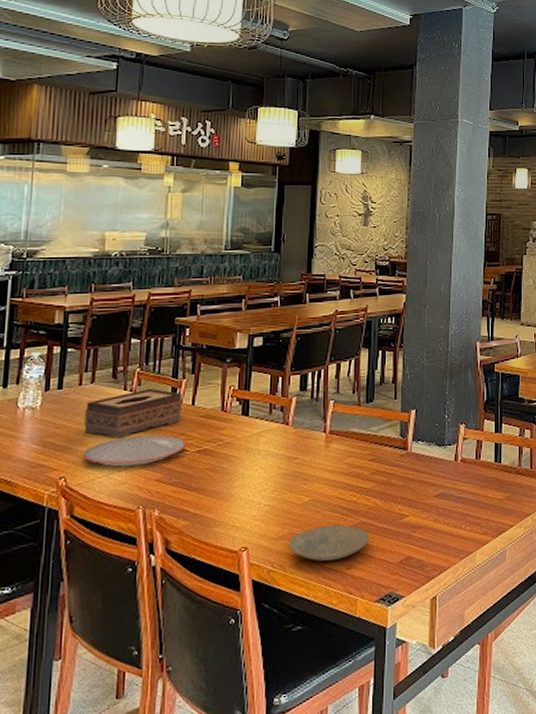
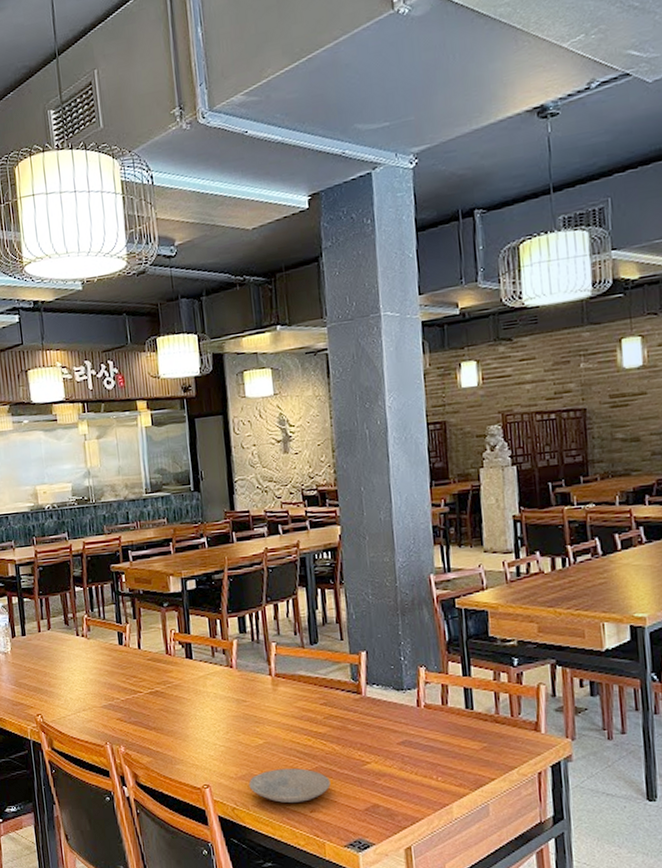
plate: present [82,435,186,467] -> none [52,677,139,706]
tissue box: present [84,388,183,439] -> none [47,633,131,681]

